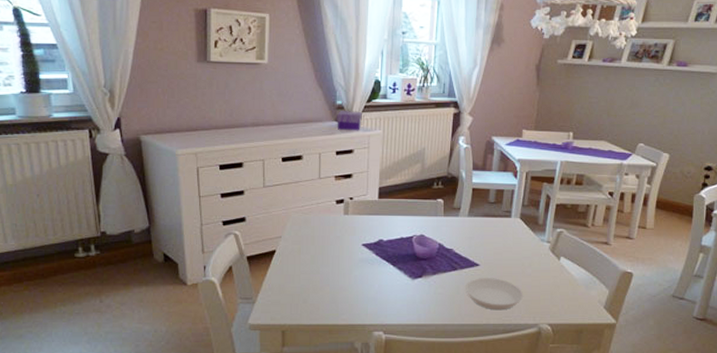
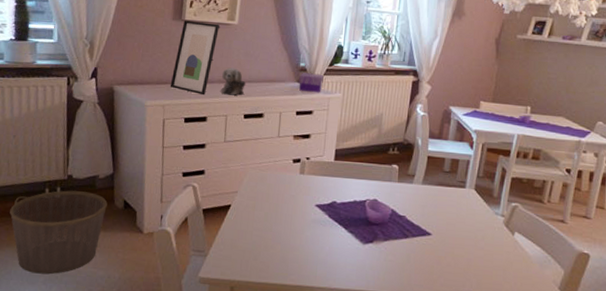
basket: none [43,247,146,334] -> present [9,190,108,274]
picture frame: none [201,62,249,141] -> present [170,20,220,96]
plush toy: none [255,110,281,139] -> present [221,67,246,96]
saucer: present [466,278,523,311] -> none [416,247,475,283]

